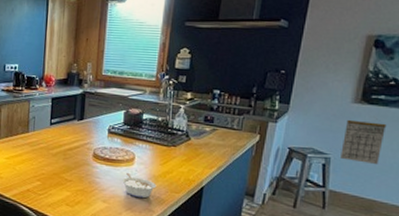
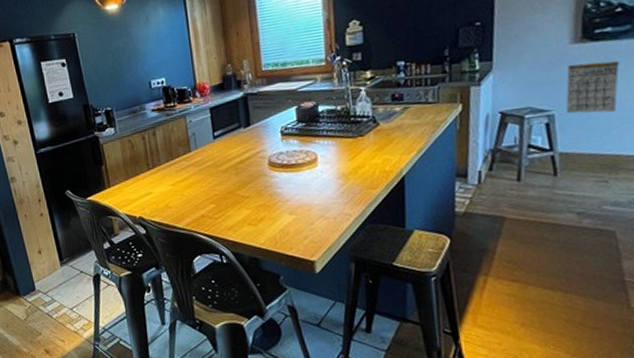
legume: present [122,173,157,199] -> none [307,177,349,203]

